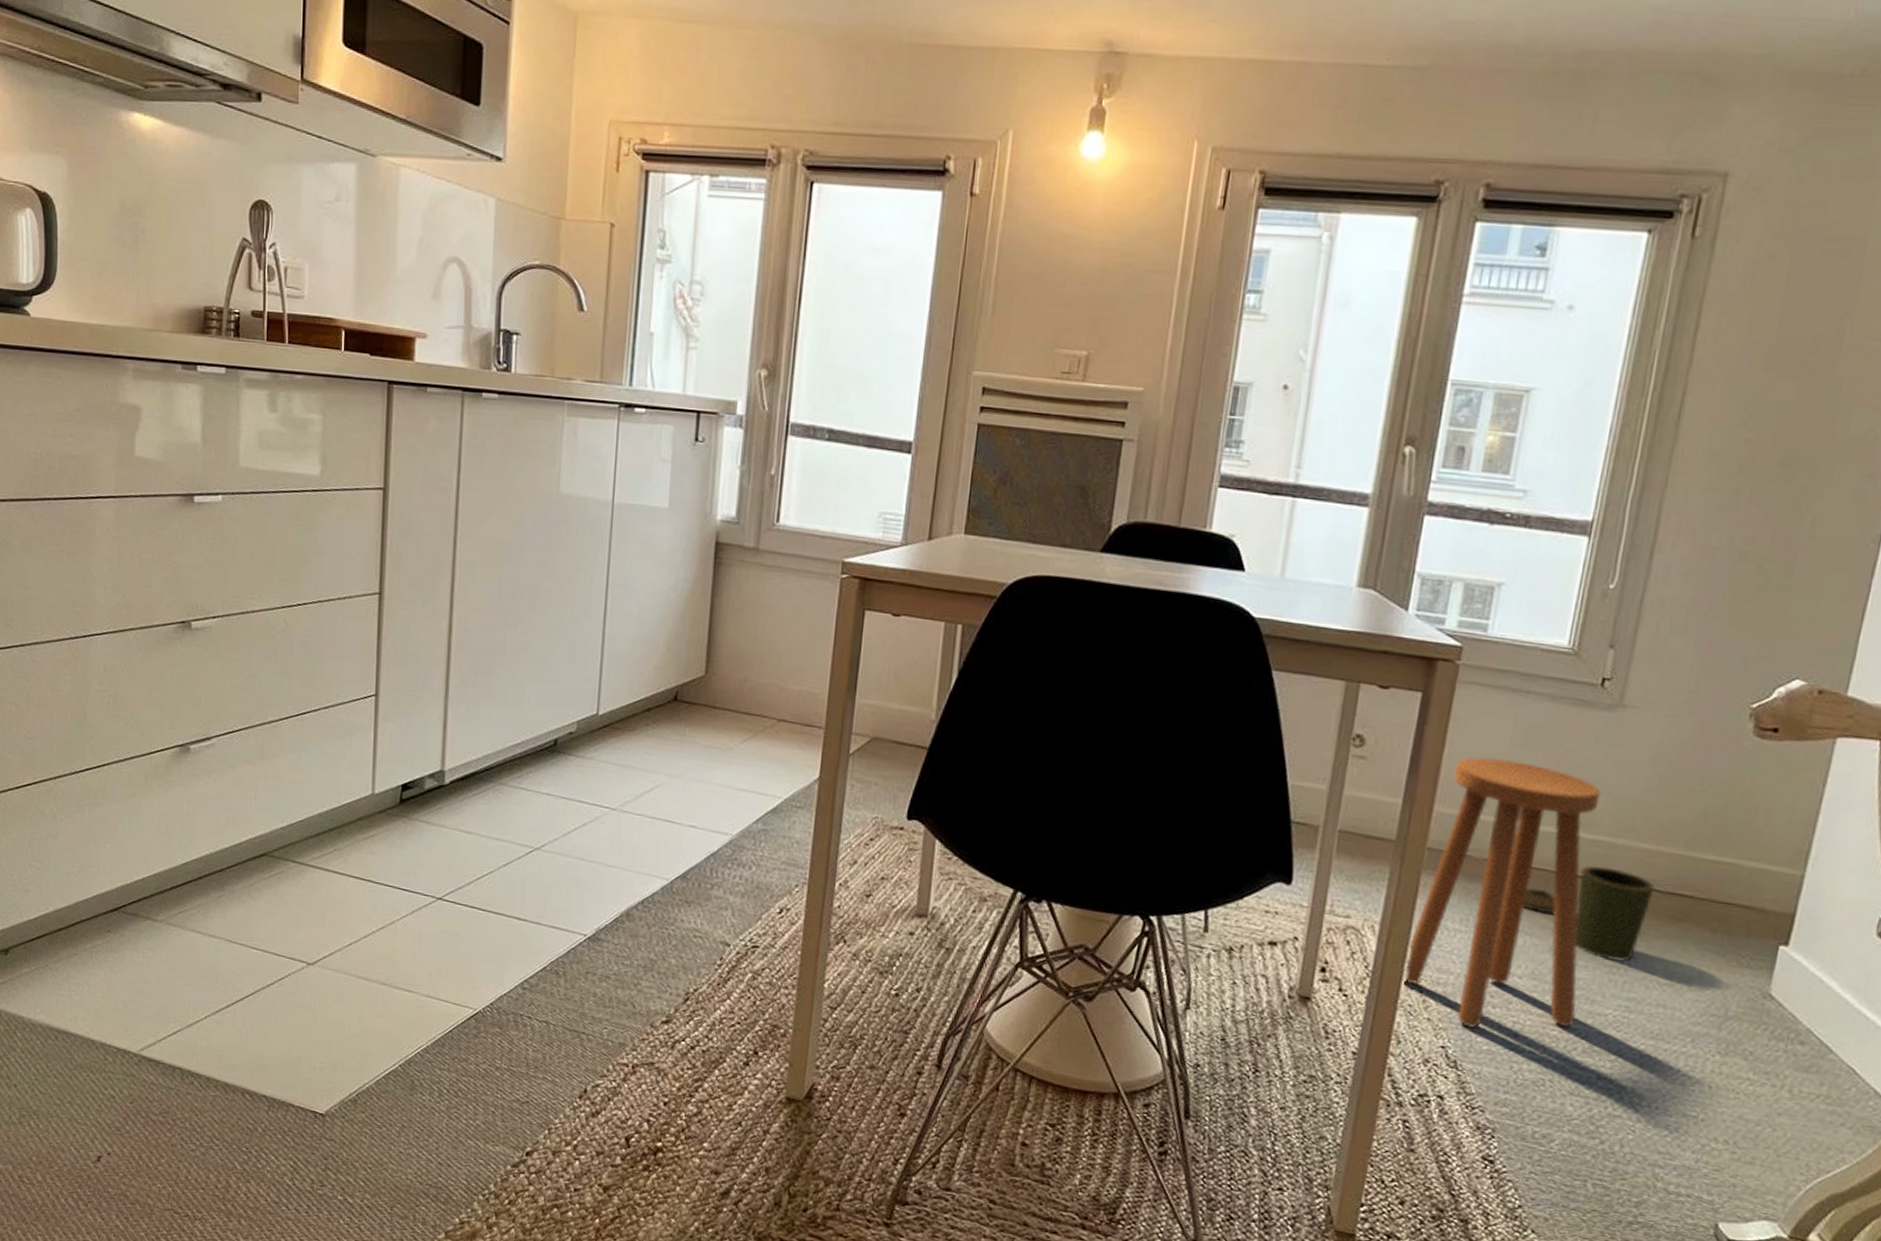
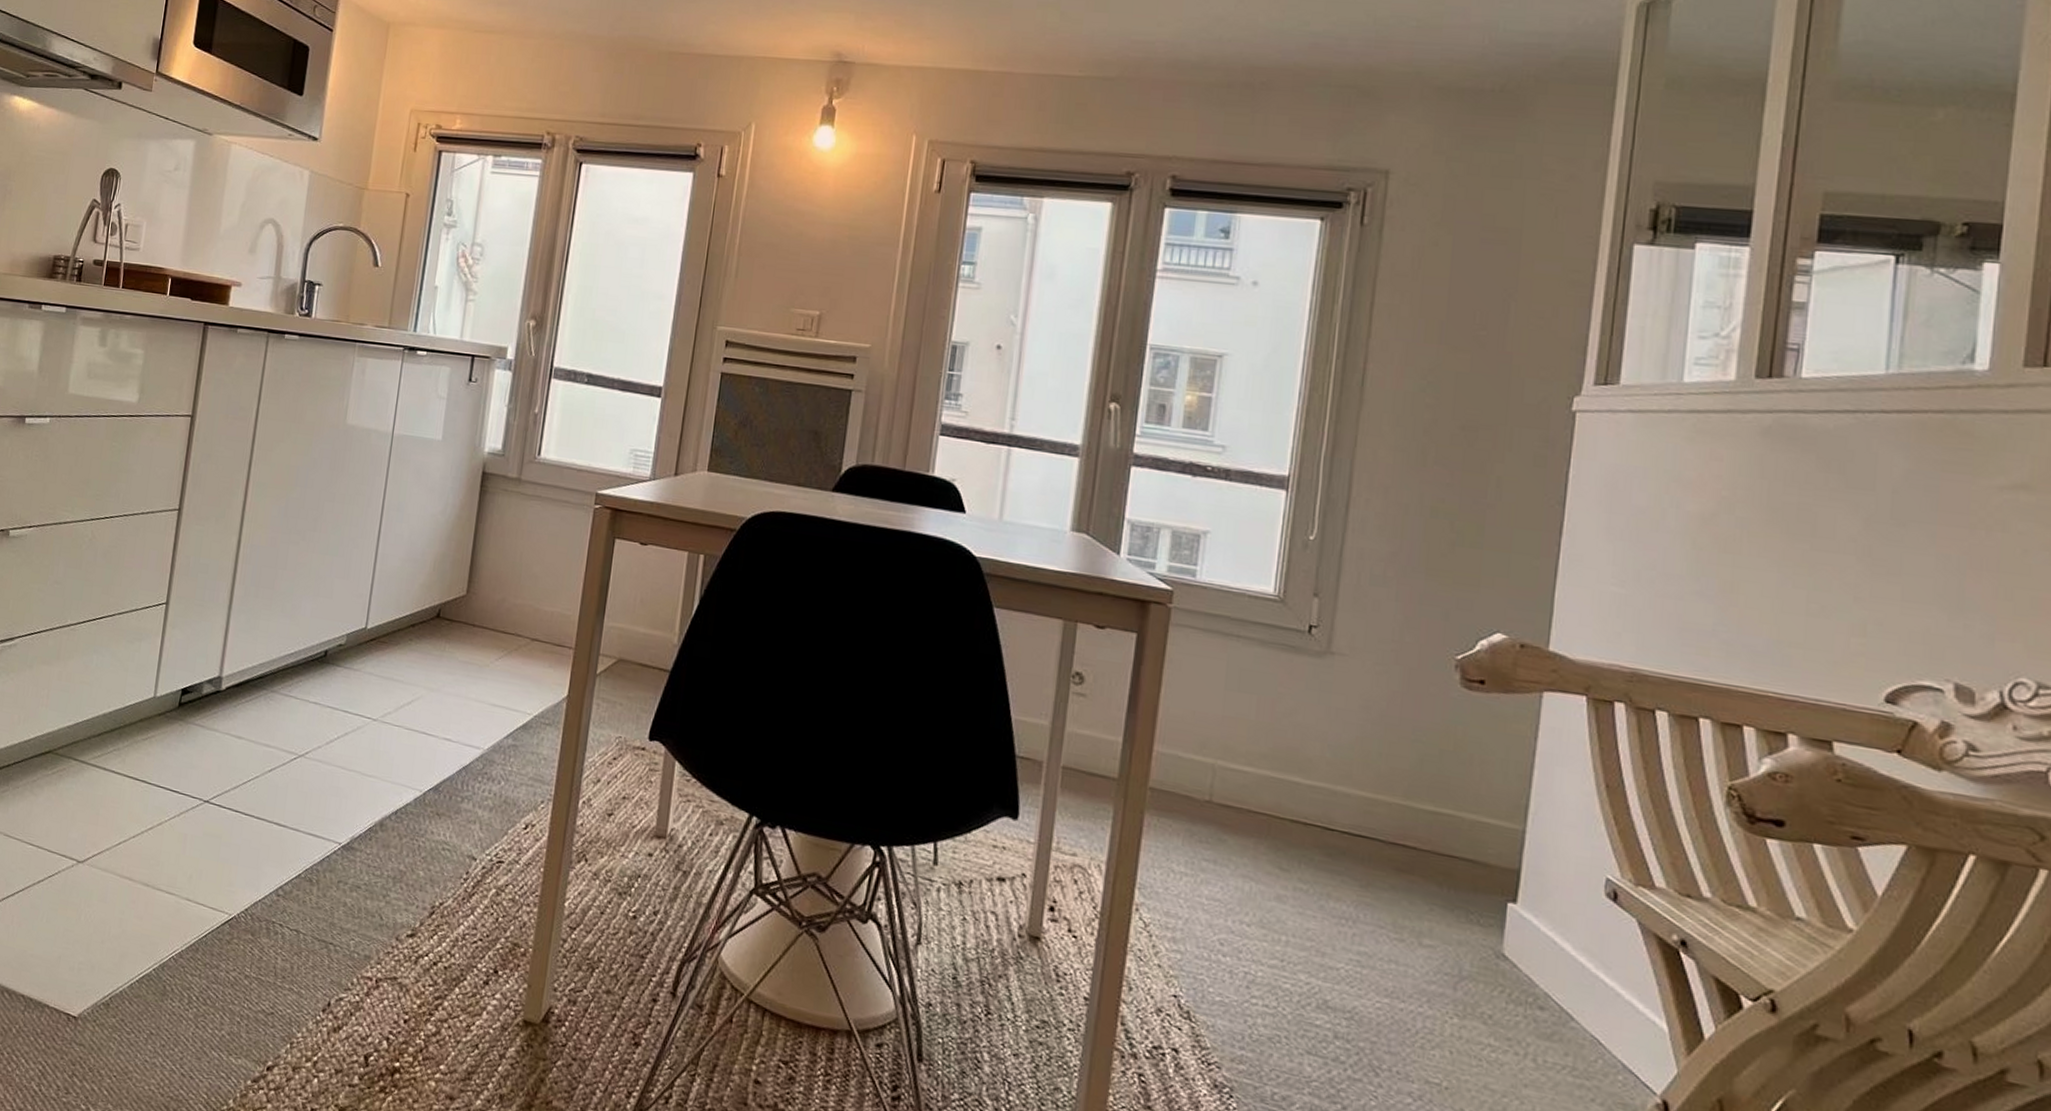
stool: present [1404,756,1601,1028] -> none [1133,697,1316,981]
trash can: present [1523,866,1655,962] -> none [1247,812,1377,913]

